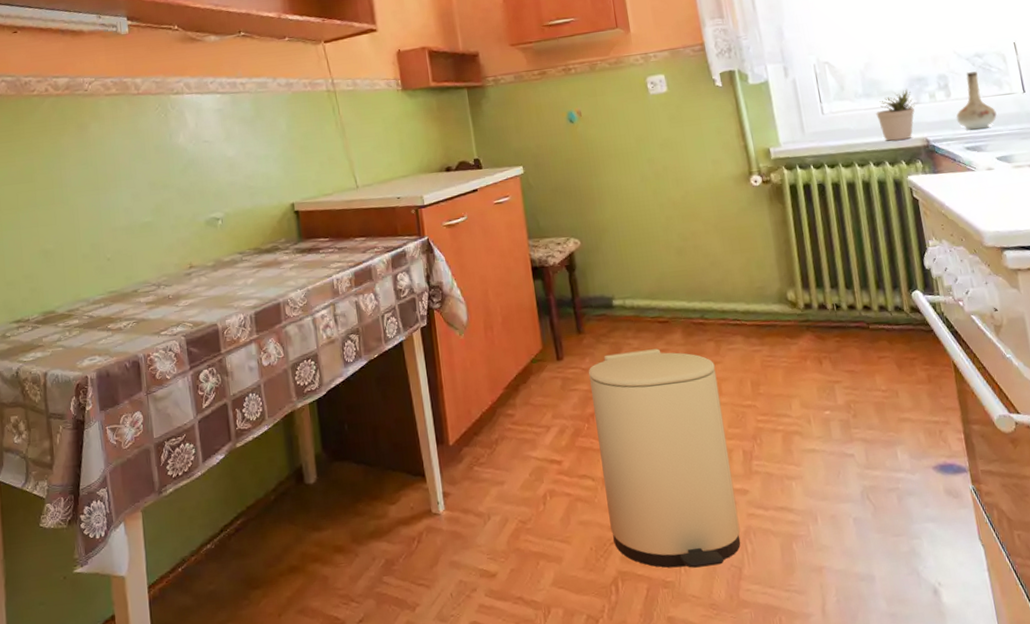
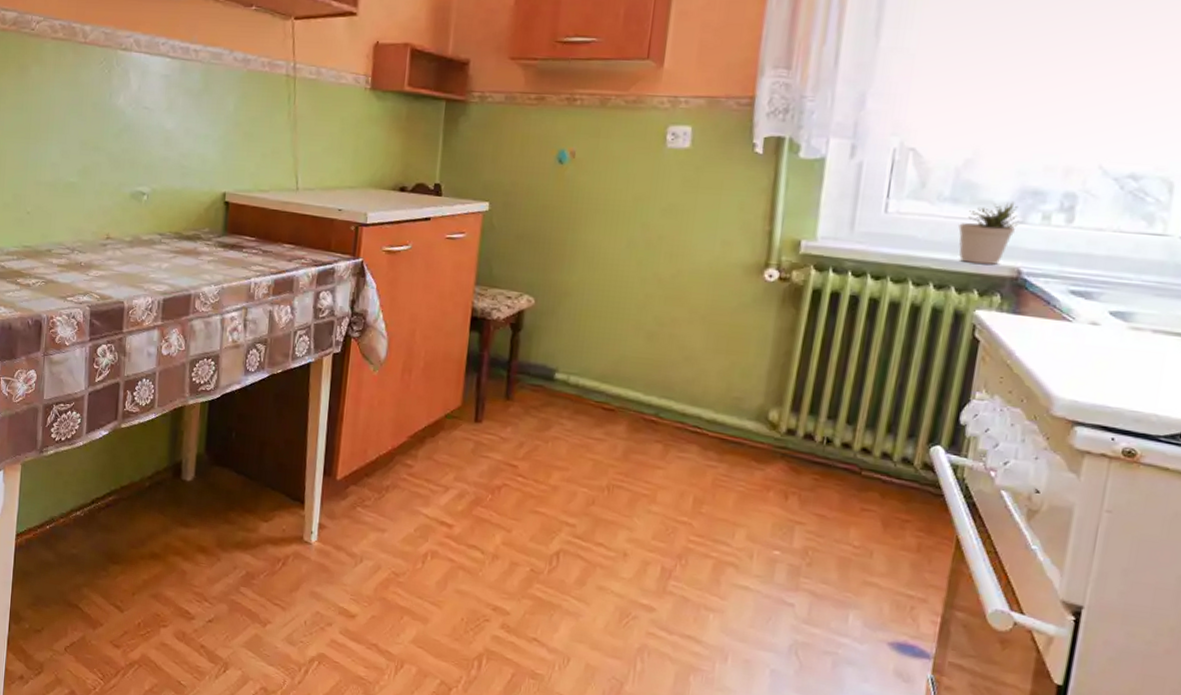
pedal bin: present [588,348,741,568] -> none [488,429,656,674]
vase: present [956,71,997,131] -> none [1069,196,1132,274]

